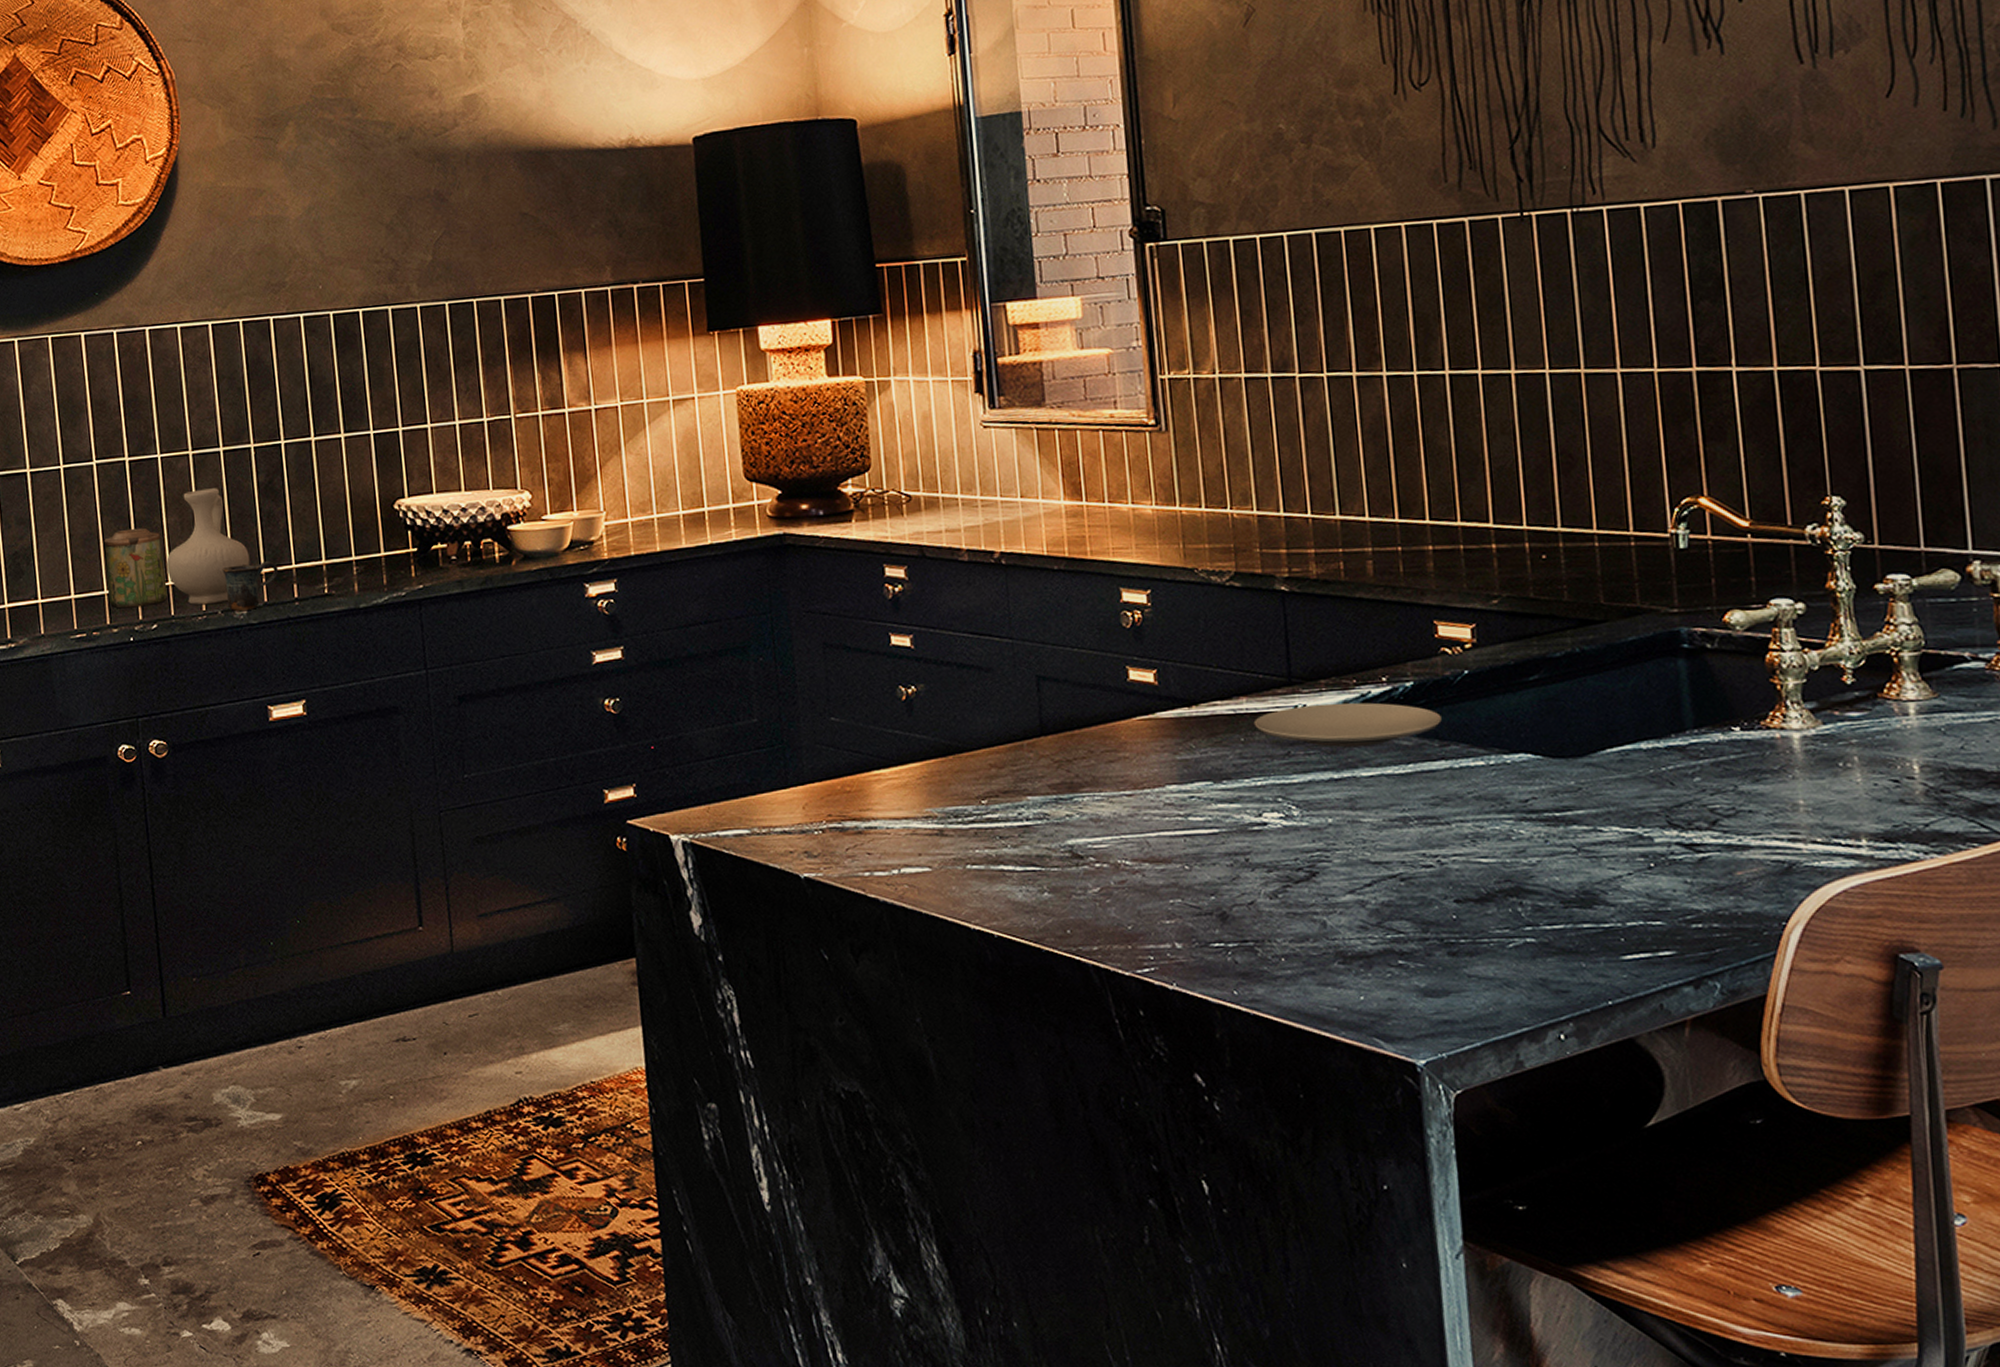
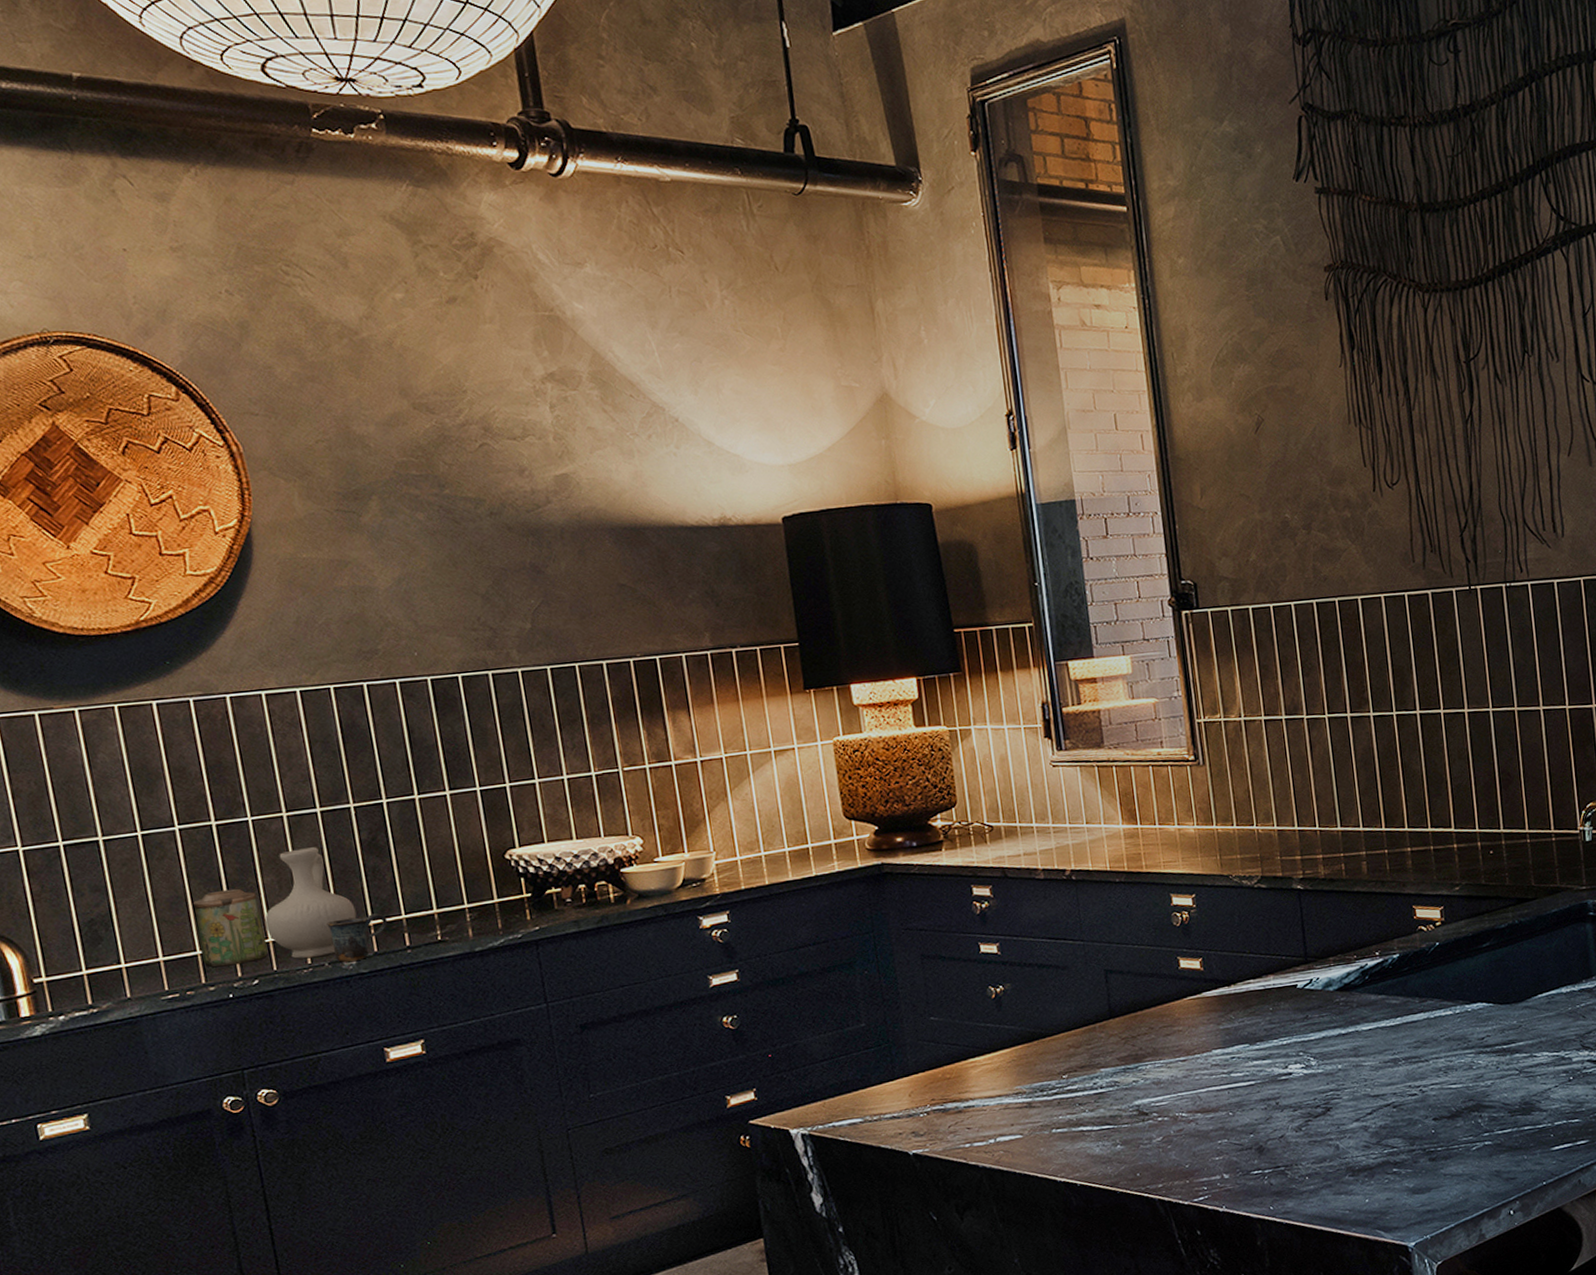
plate: present [1255,702,1442,748] -> none [1280,972,1420,1010]

